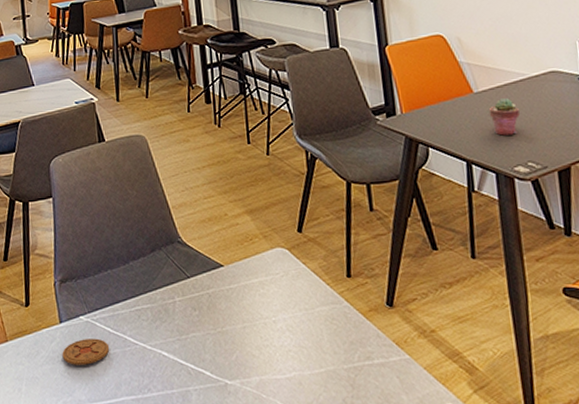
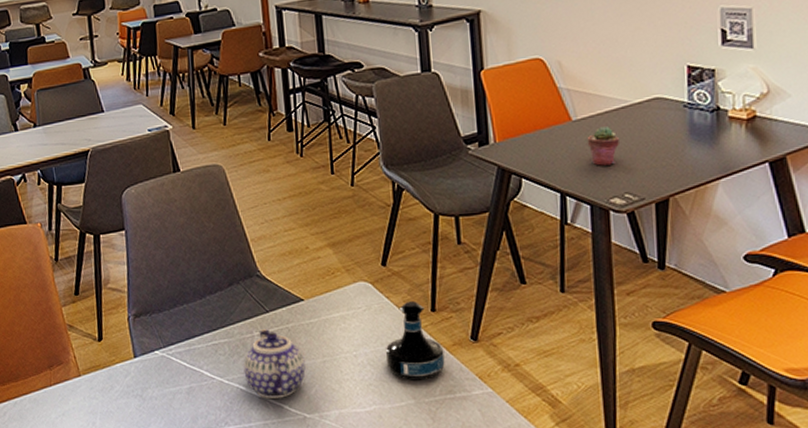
coaster: present [62,338,110,365] -> none [137,373,186,399]
teapot: none [165,294,227,365] -> present [243,328,306,399]
tequila bottle: none [303,266,362,347] -> present [385,300,445,381]

